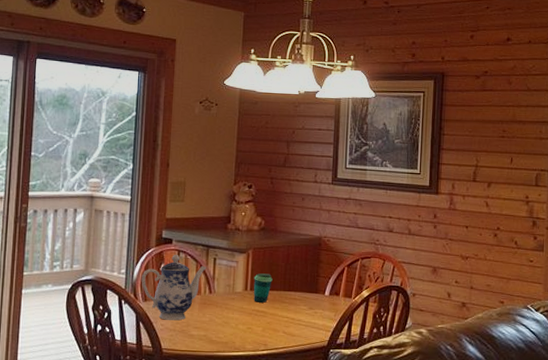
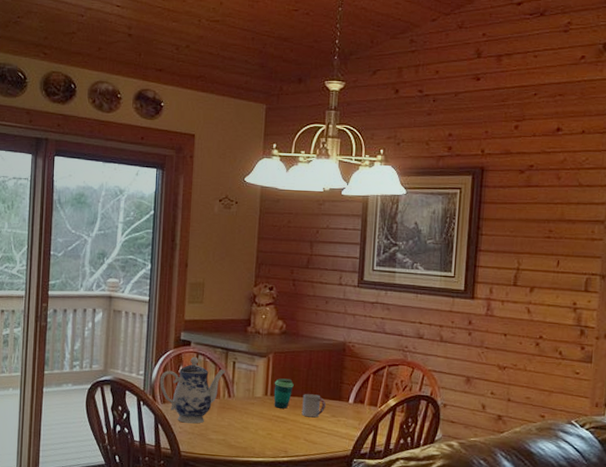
cup: none [280,288,303,311] -> present [301,394,326,418]

